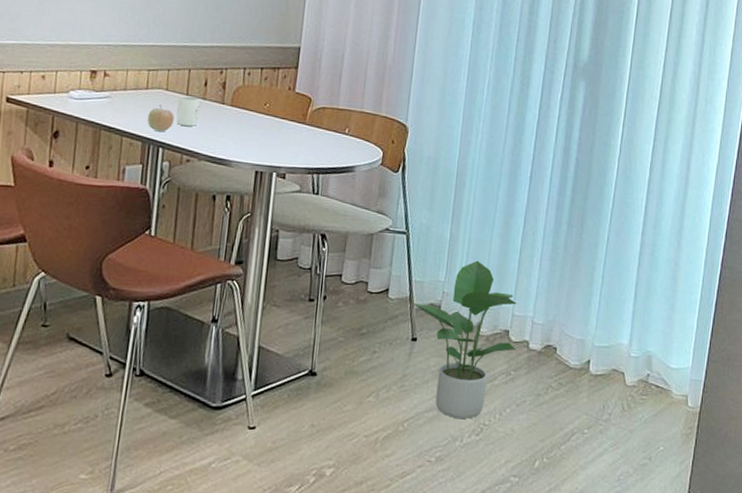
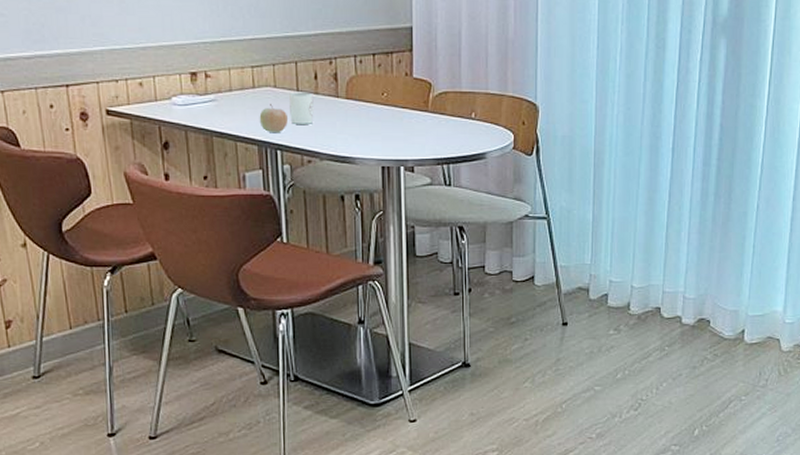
potted plant: present [412,260,517,419] -> none [560,240,669,396]

